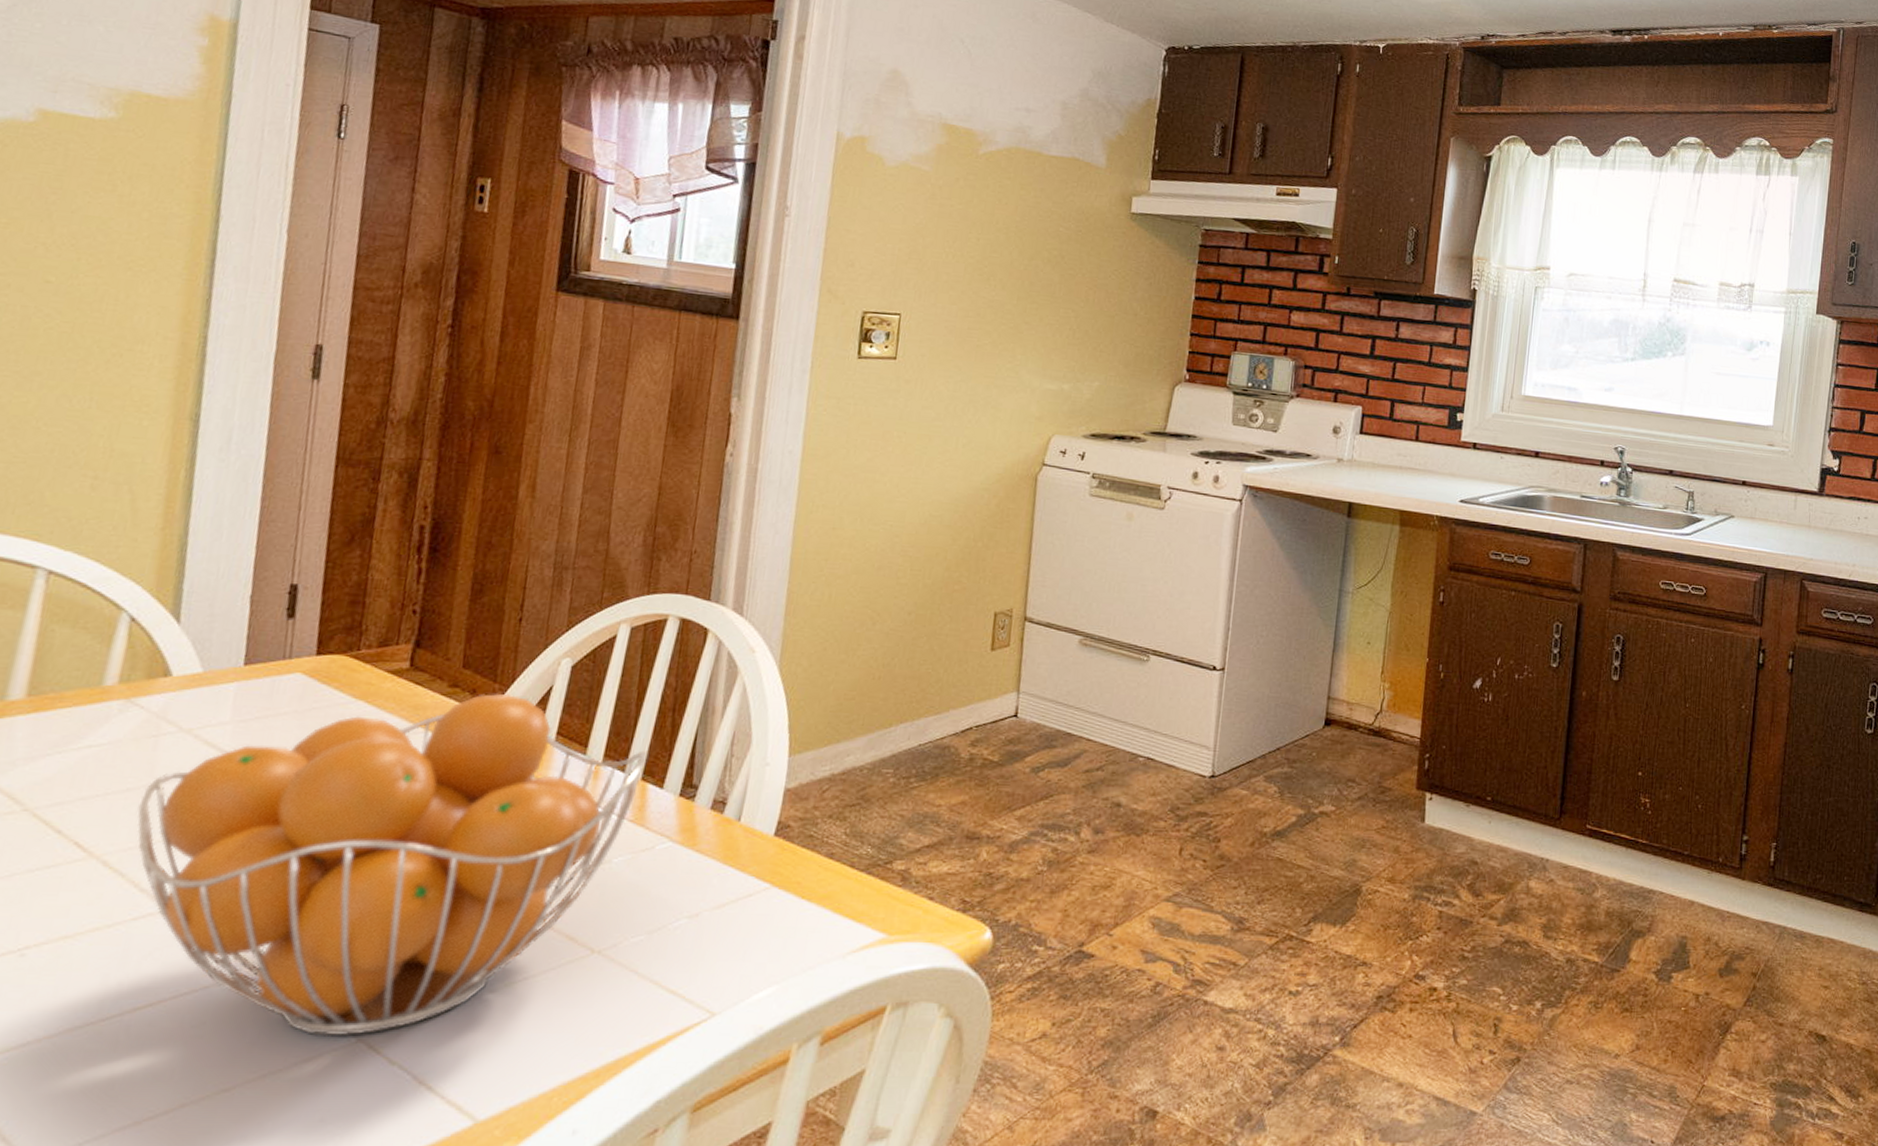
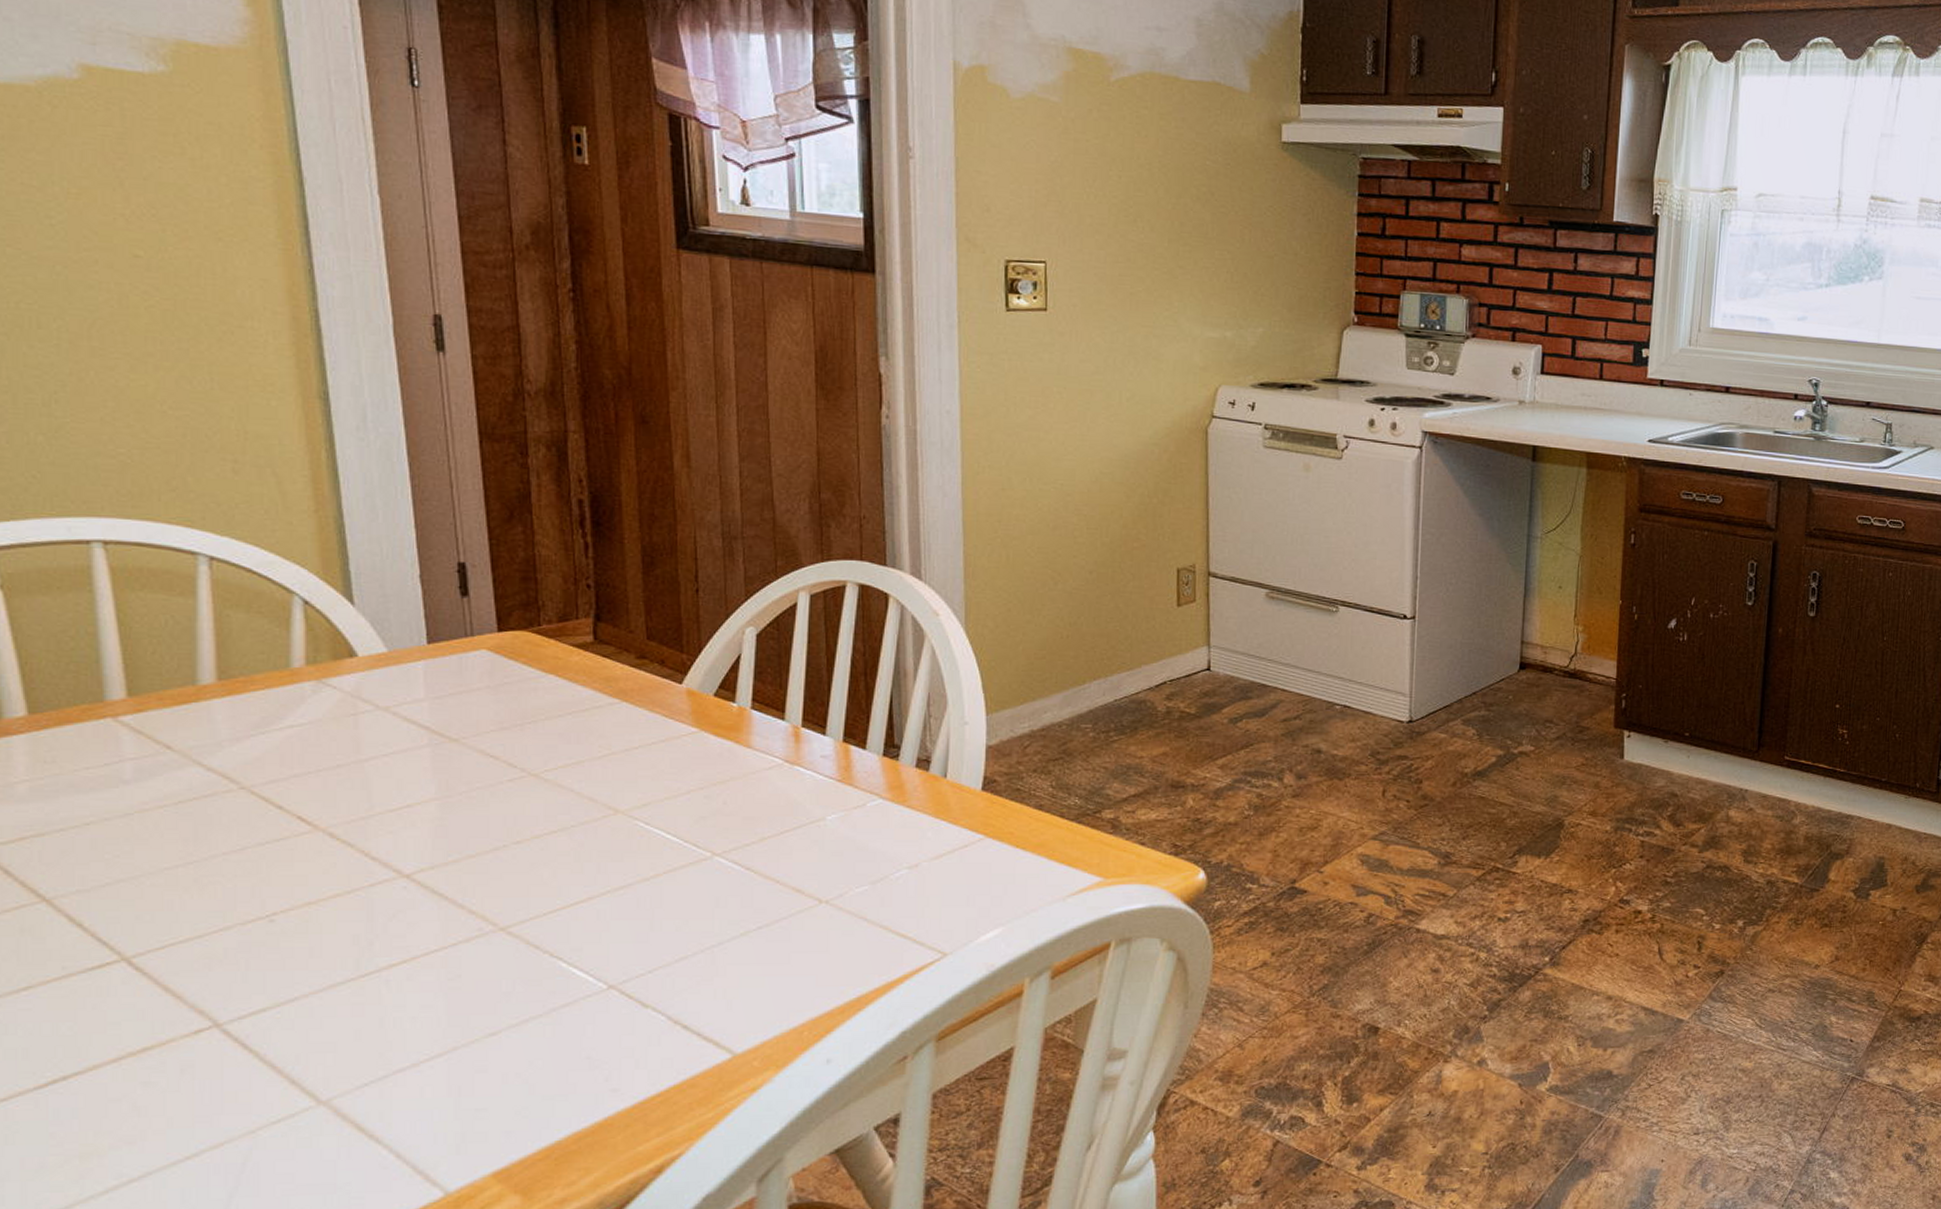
fruit basket: present [137,693,648,1037] -> none [352,663,846,985]

